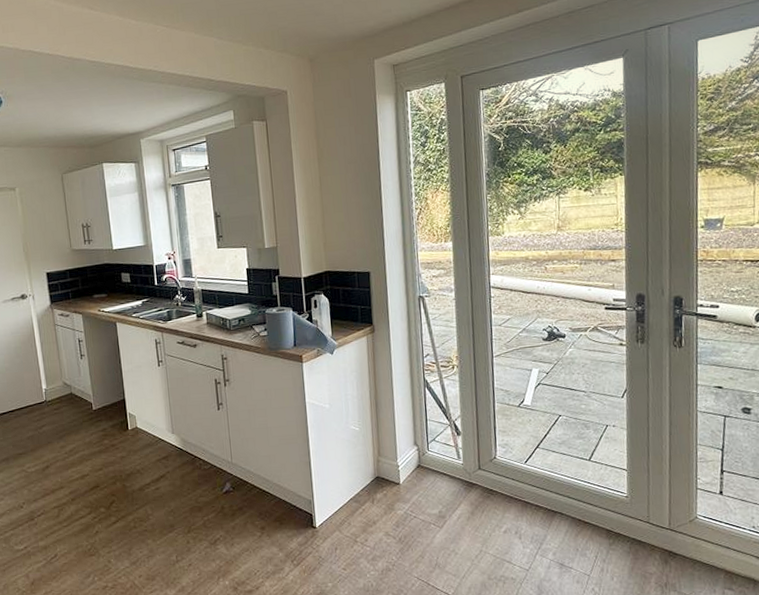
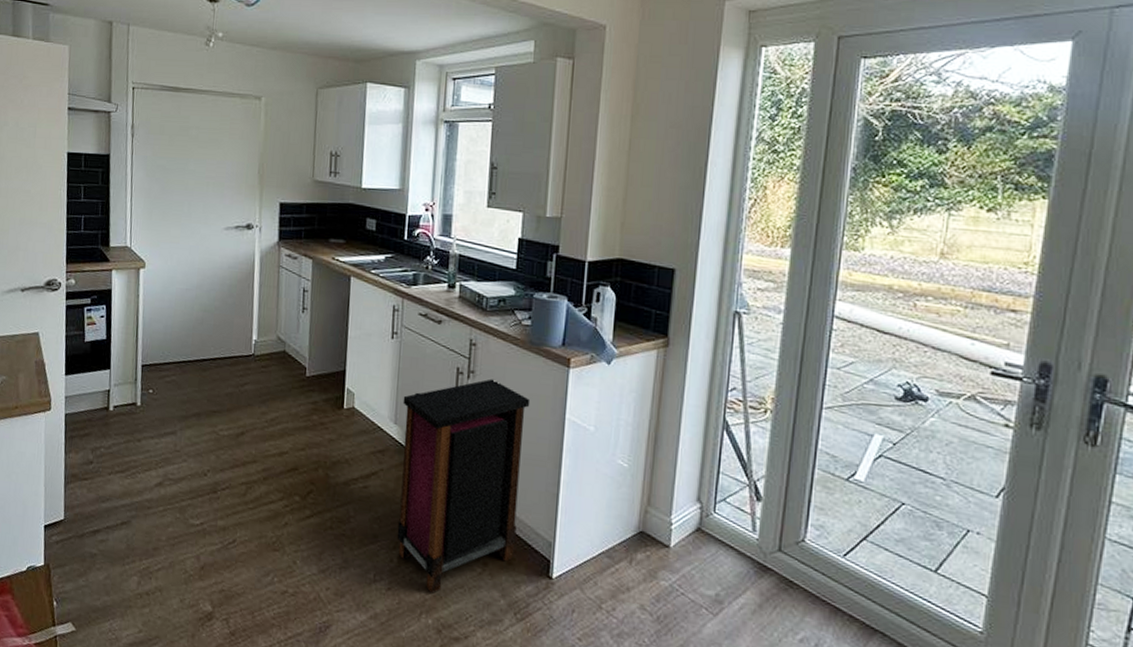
trash bin: none [175,383,284,561] -> present [396,378,531,594]

